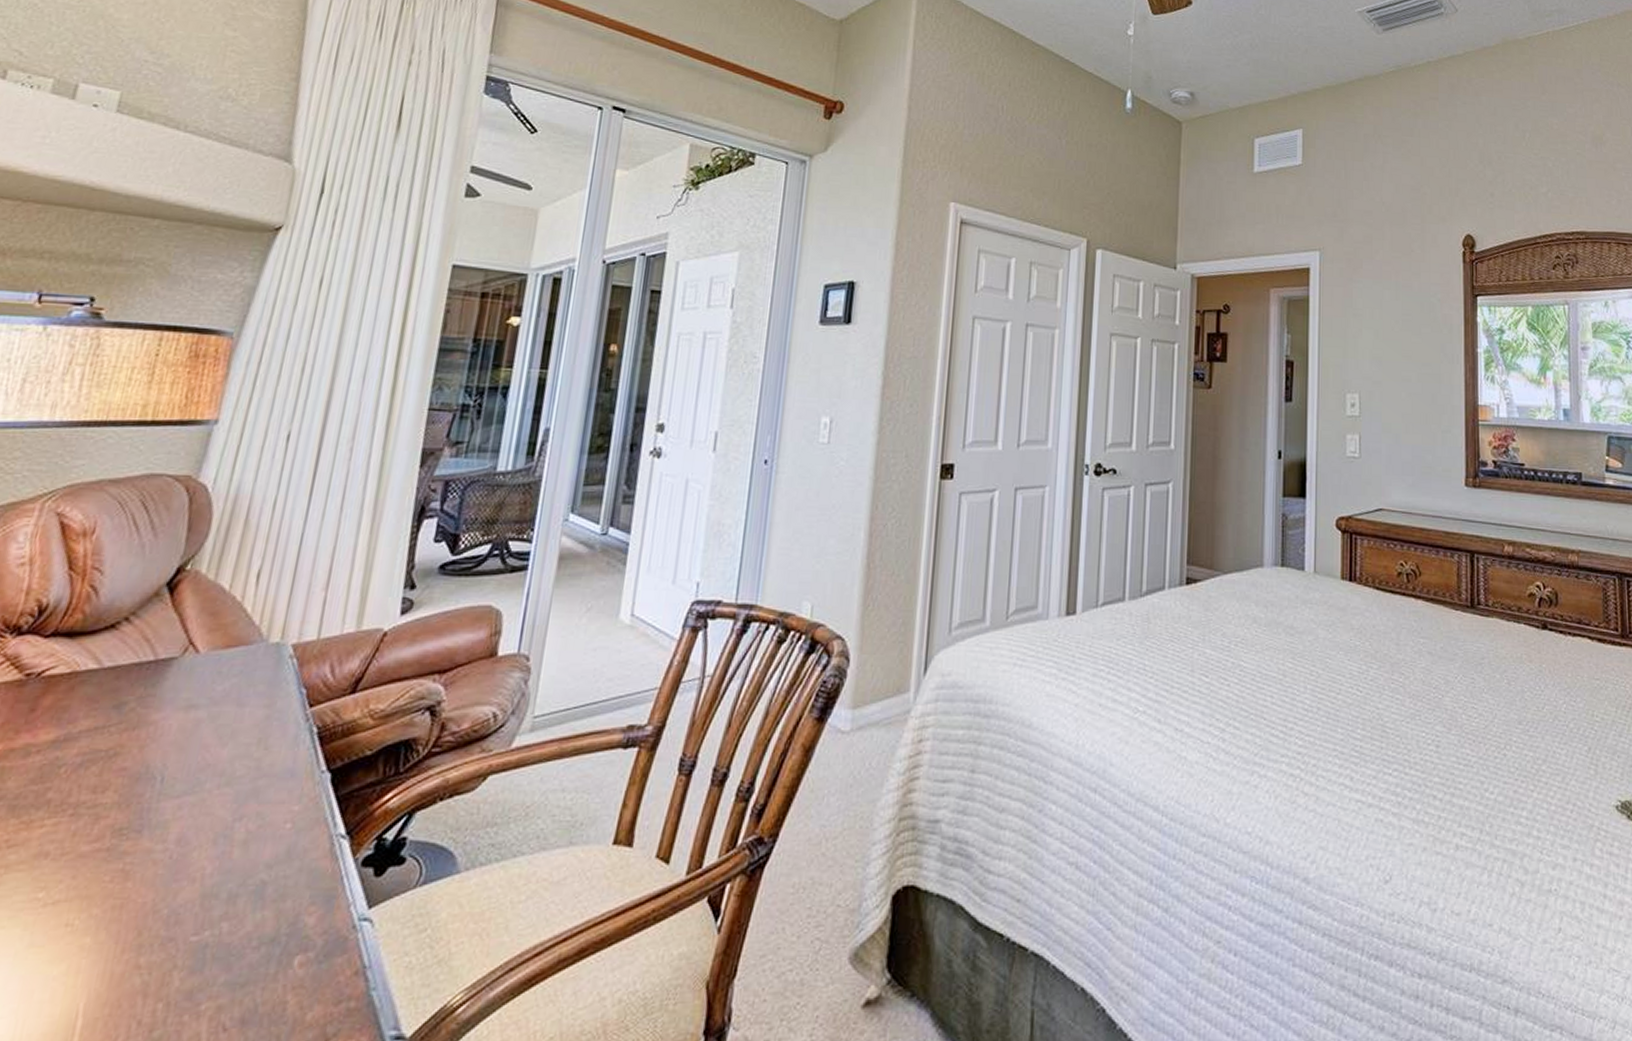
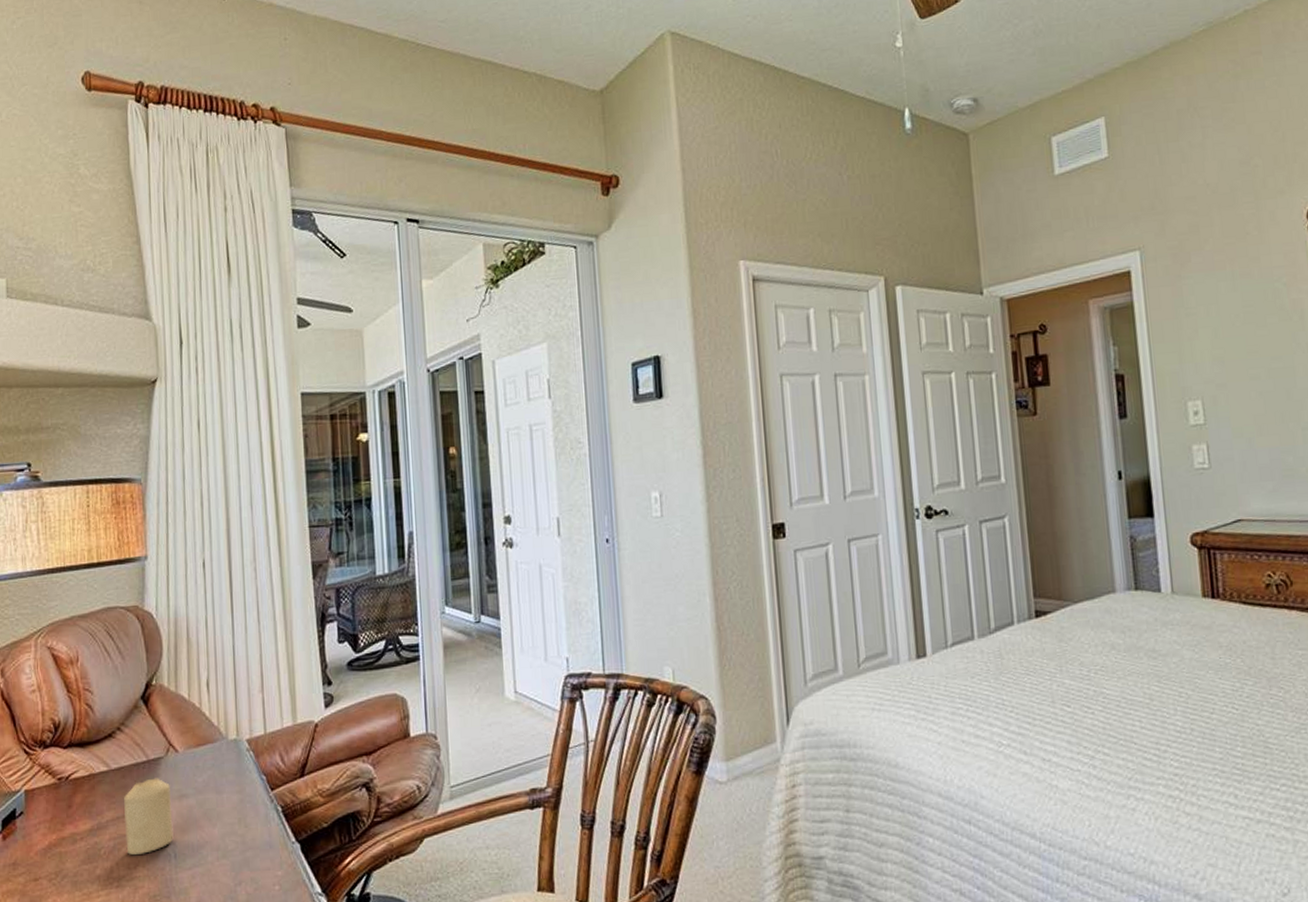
candle: none [97,682,178,775] -> present [124,778,174,855]

